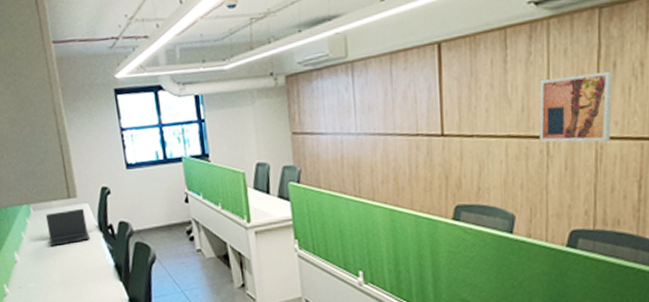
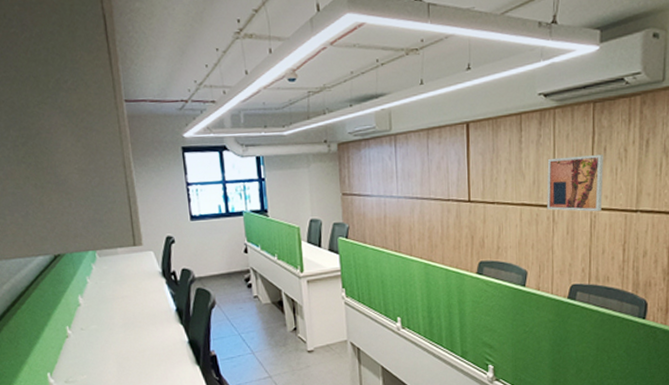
laptop: present [45,208,90,246] -> none [110,255,153,290]

